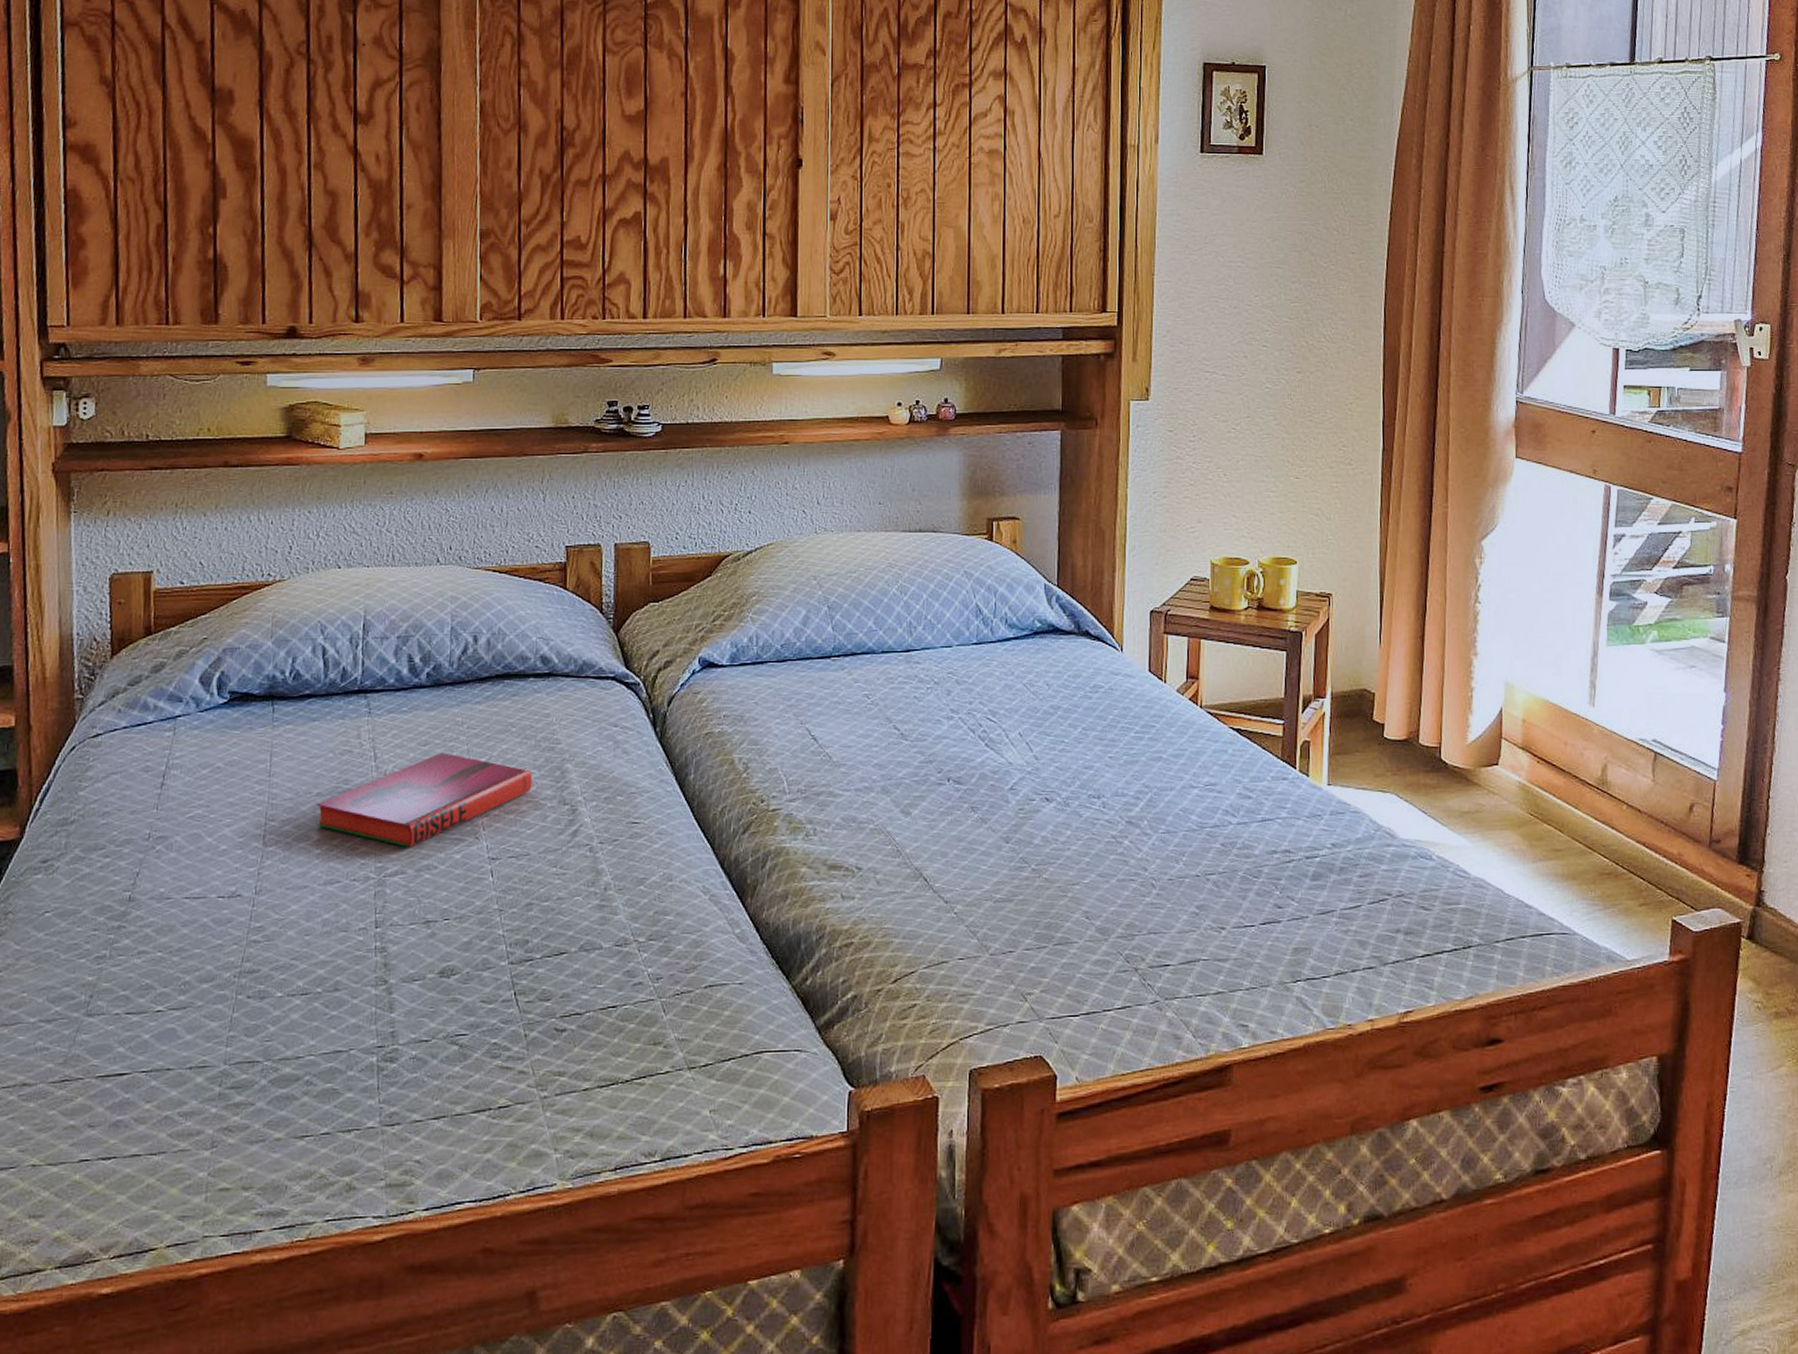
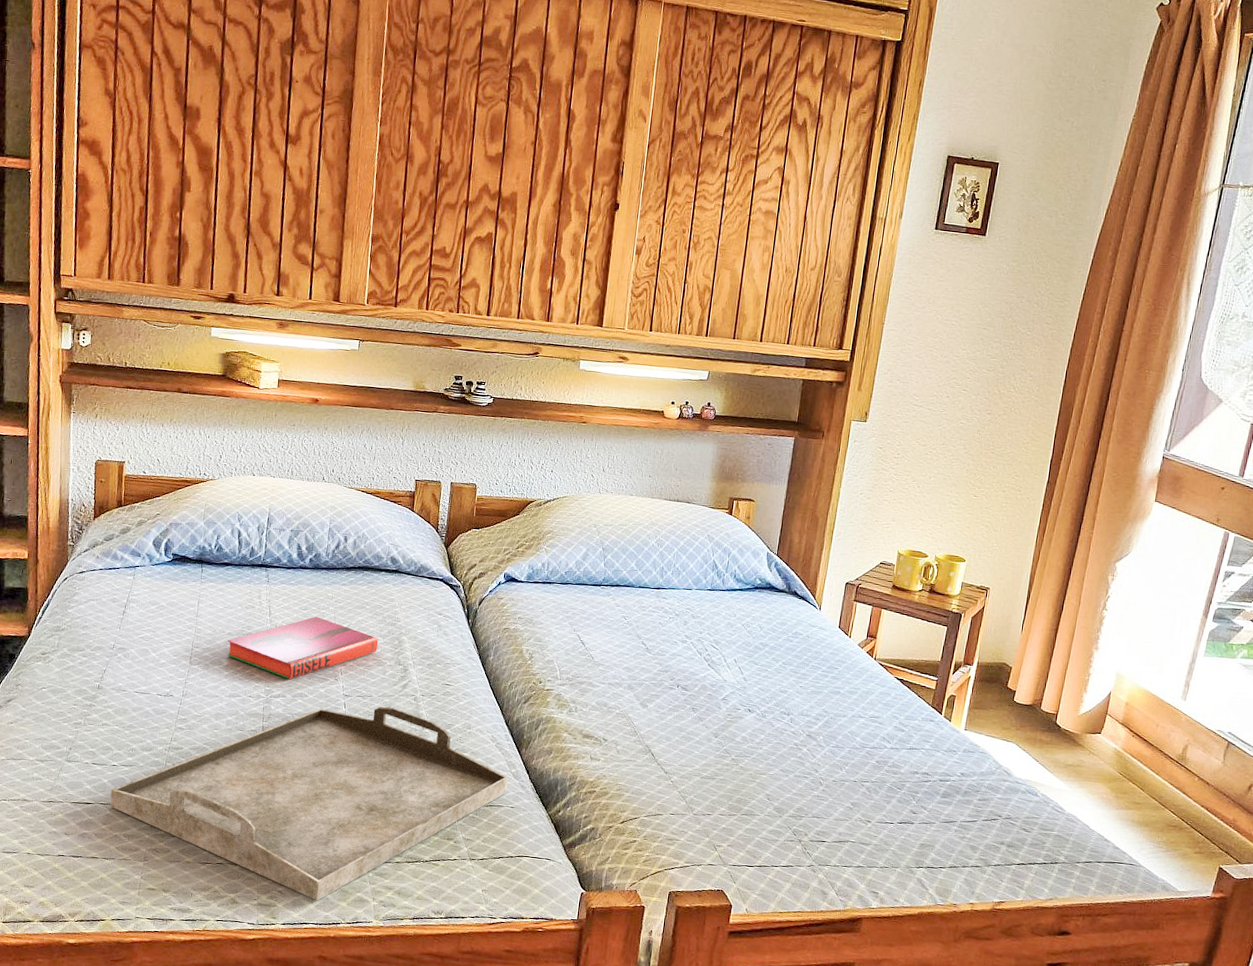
serving tray: none [155,866,732,1166] -> present [110,706,509,901]

